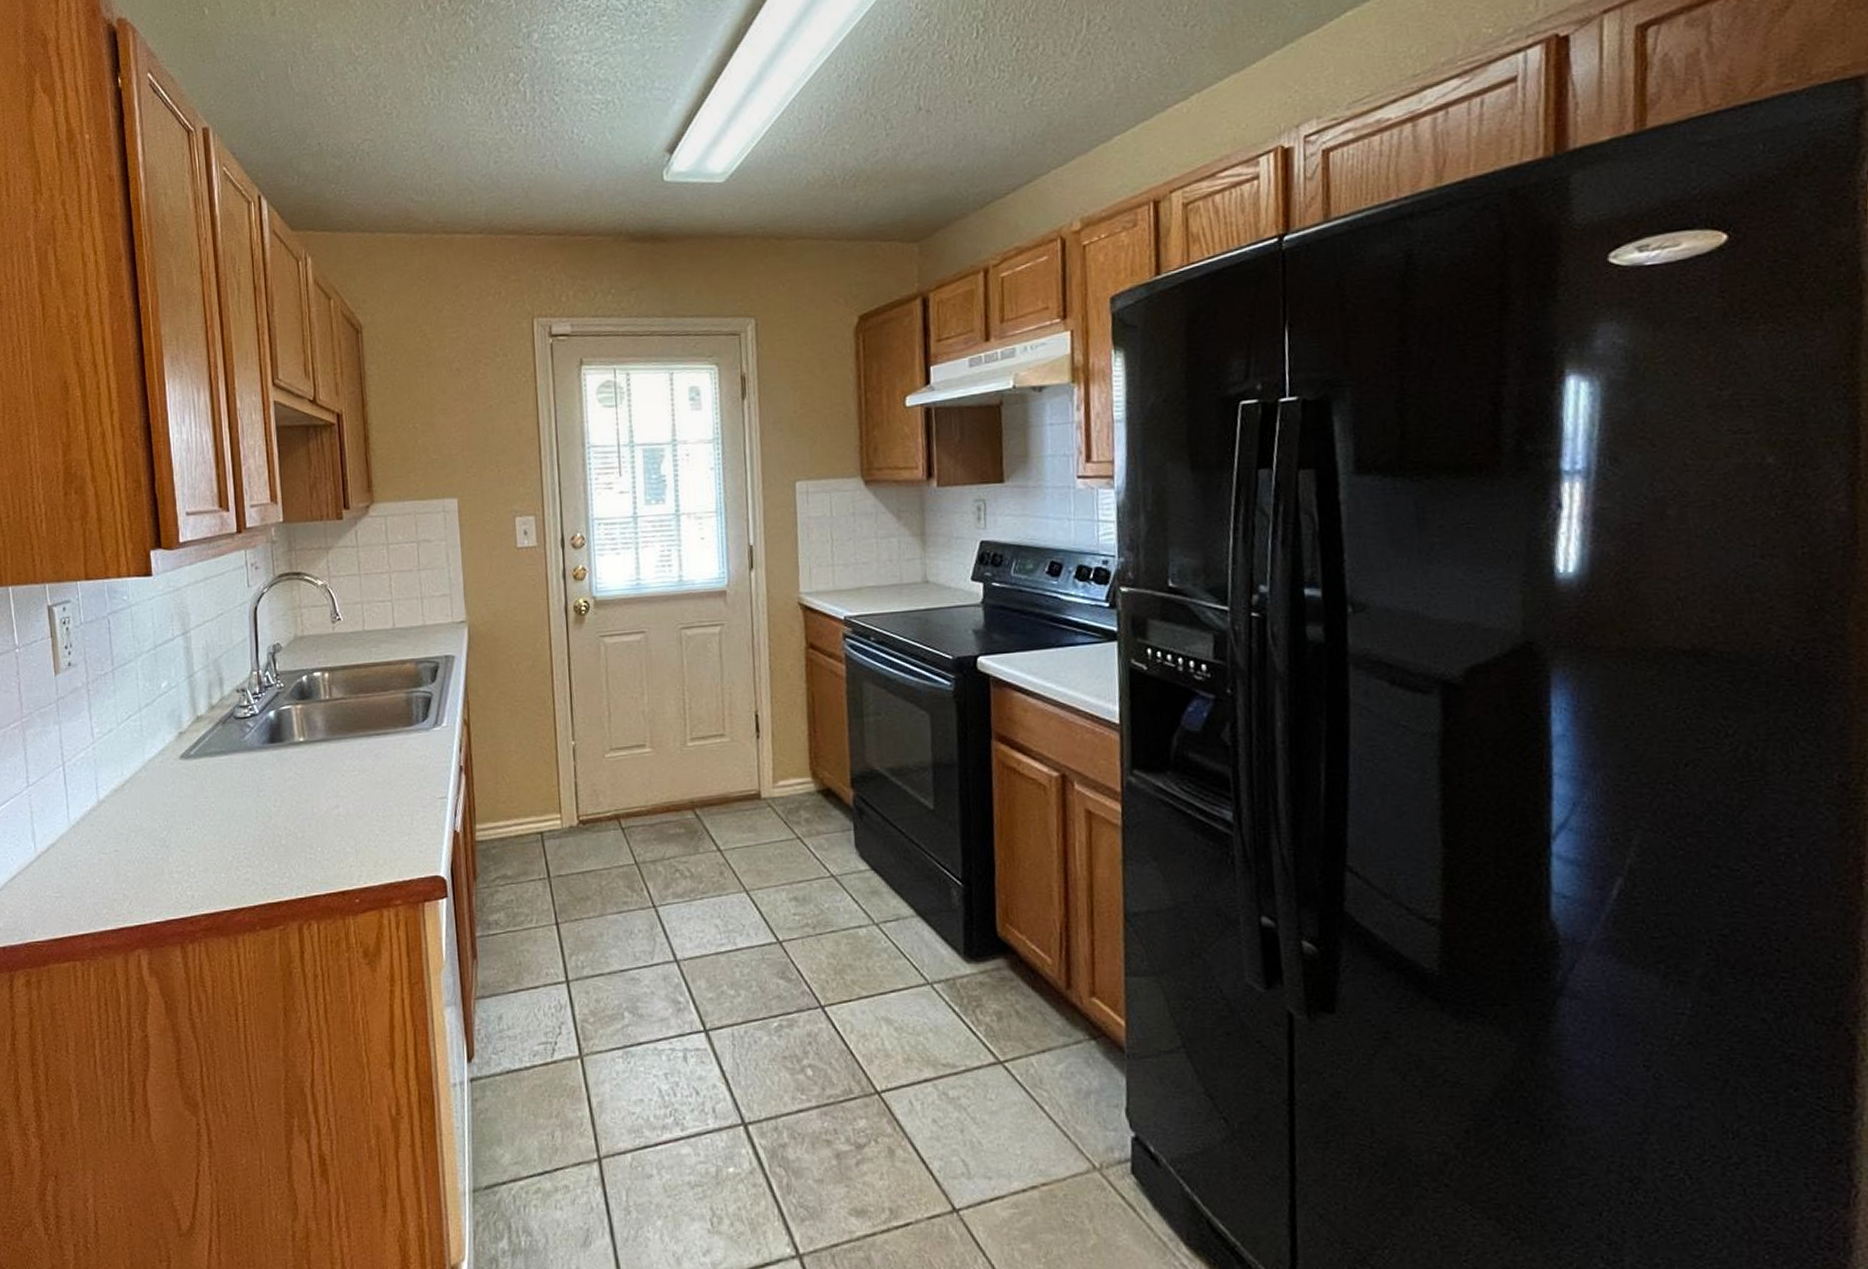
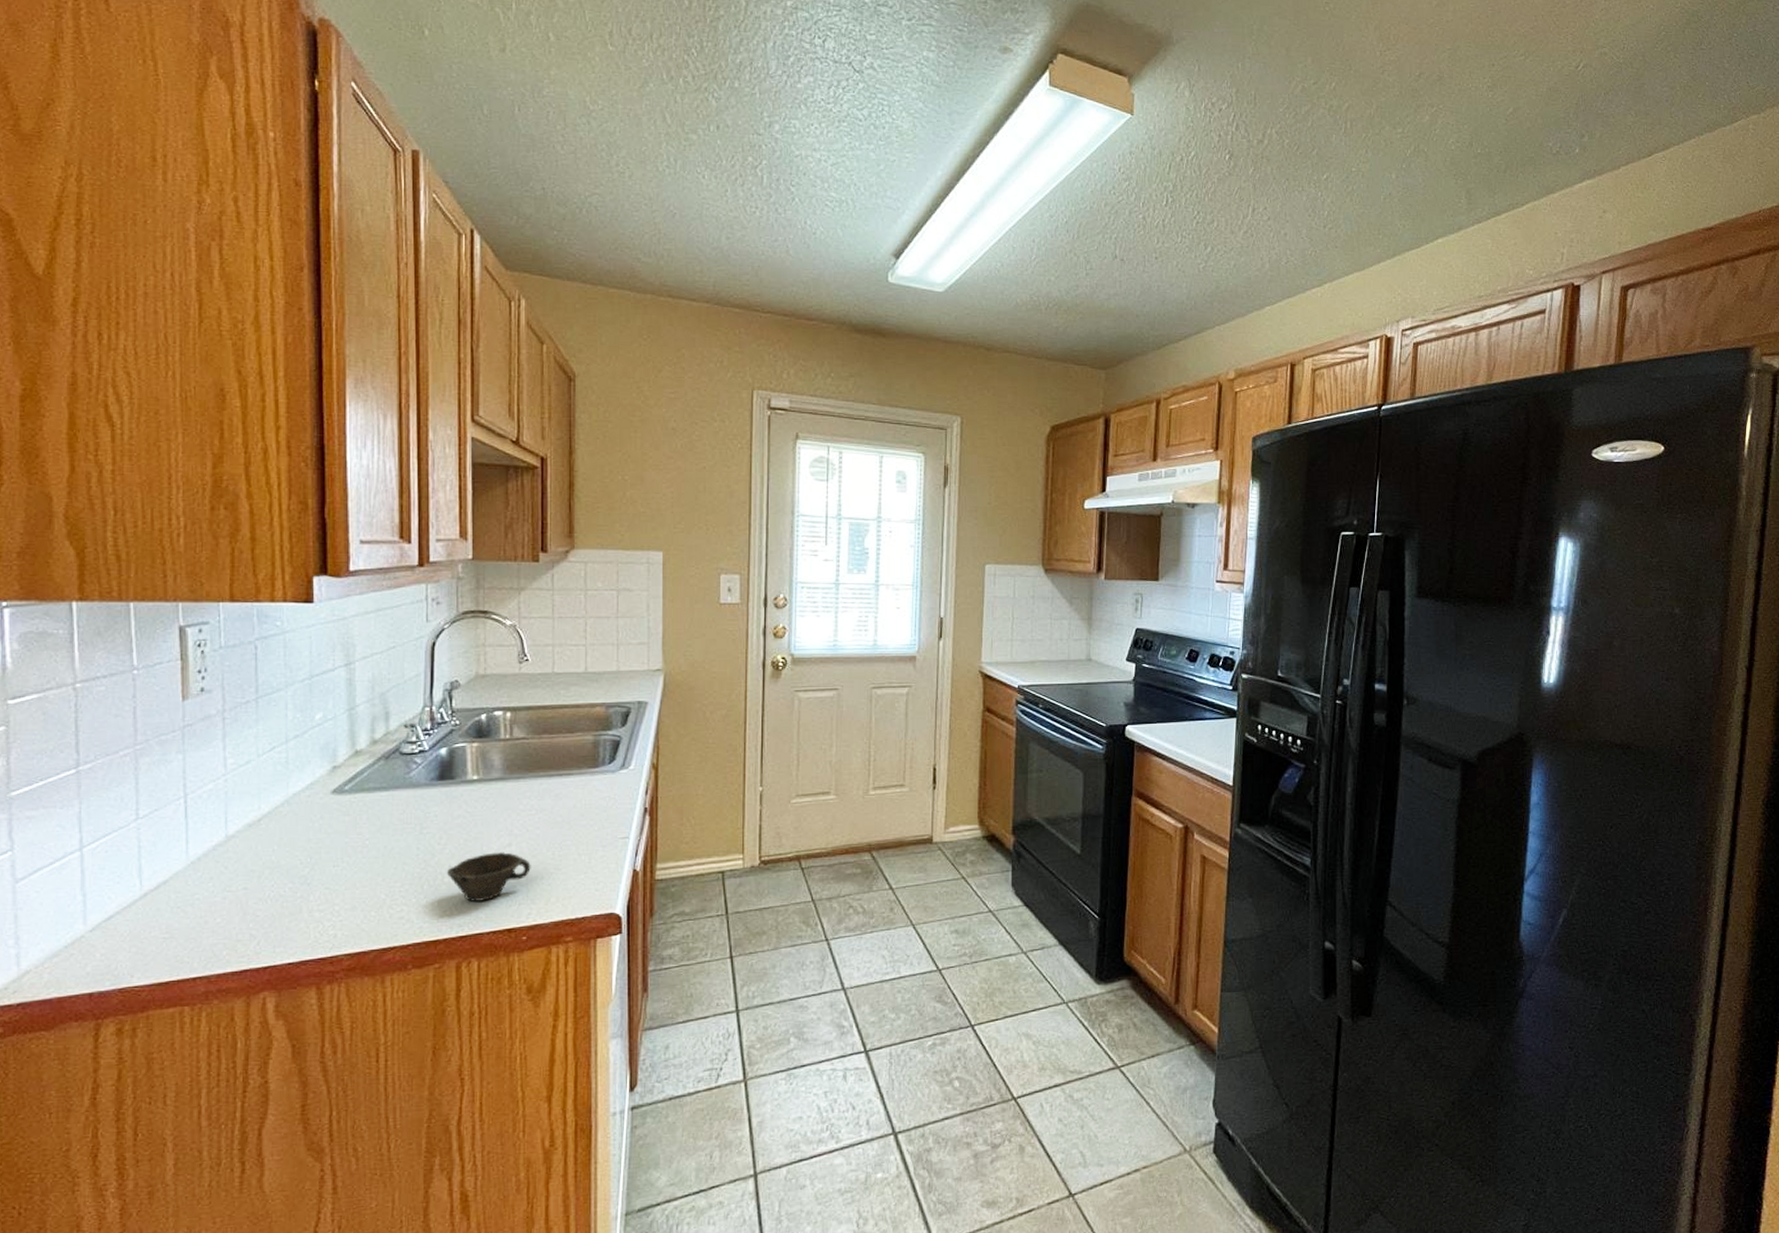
cup: none [283,814,358,864] -> present [446,852,531,902]

